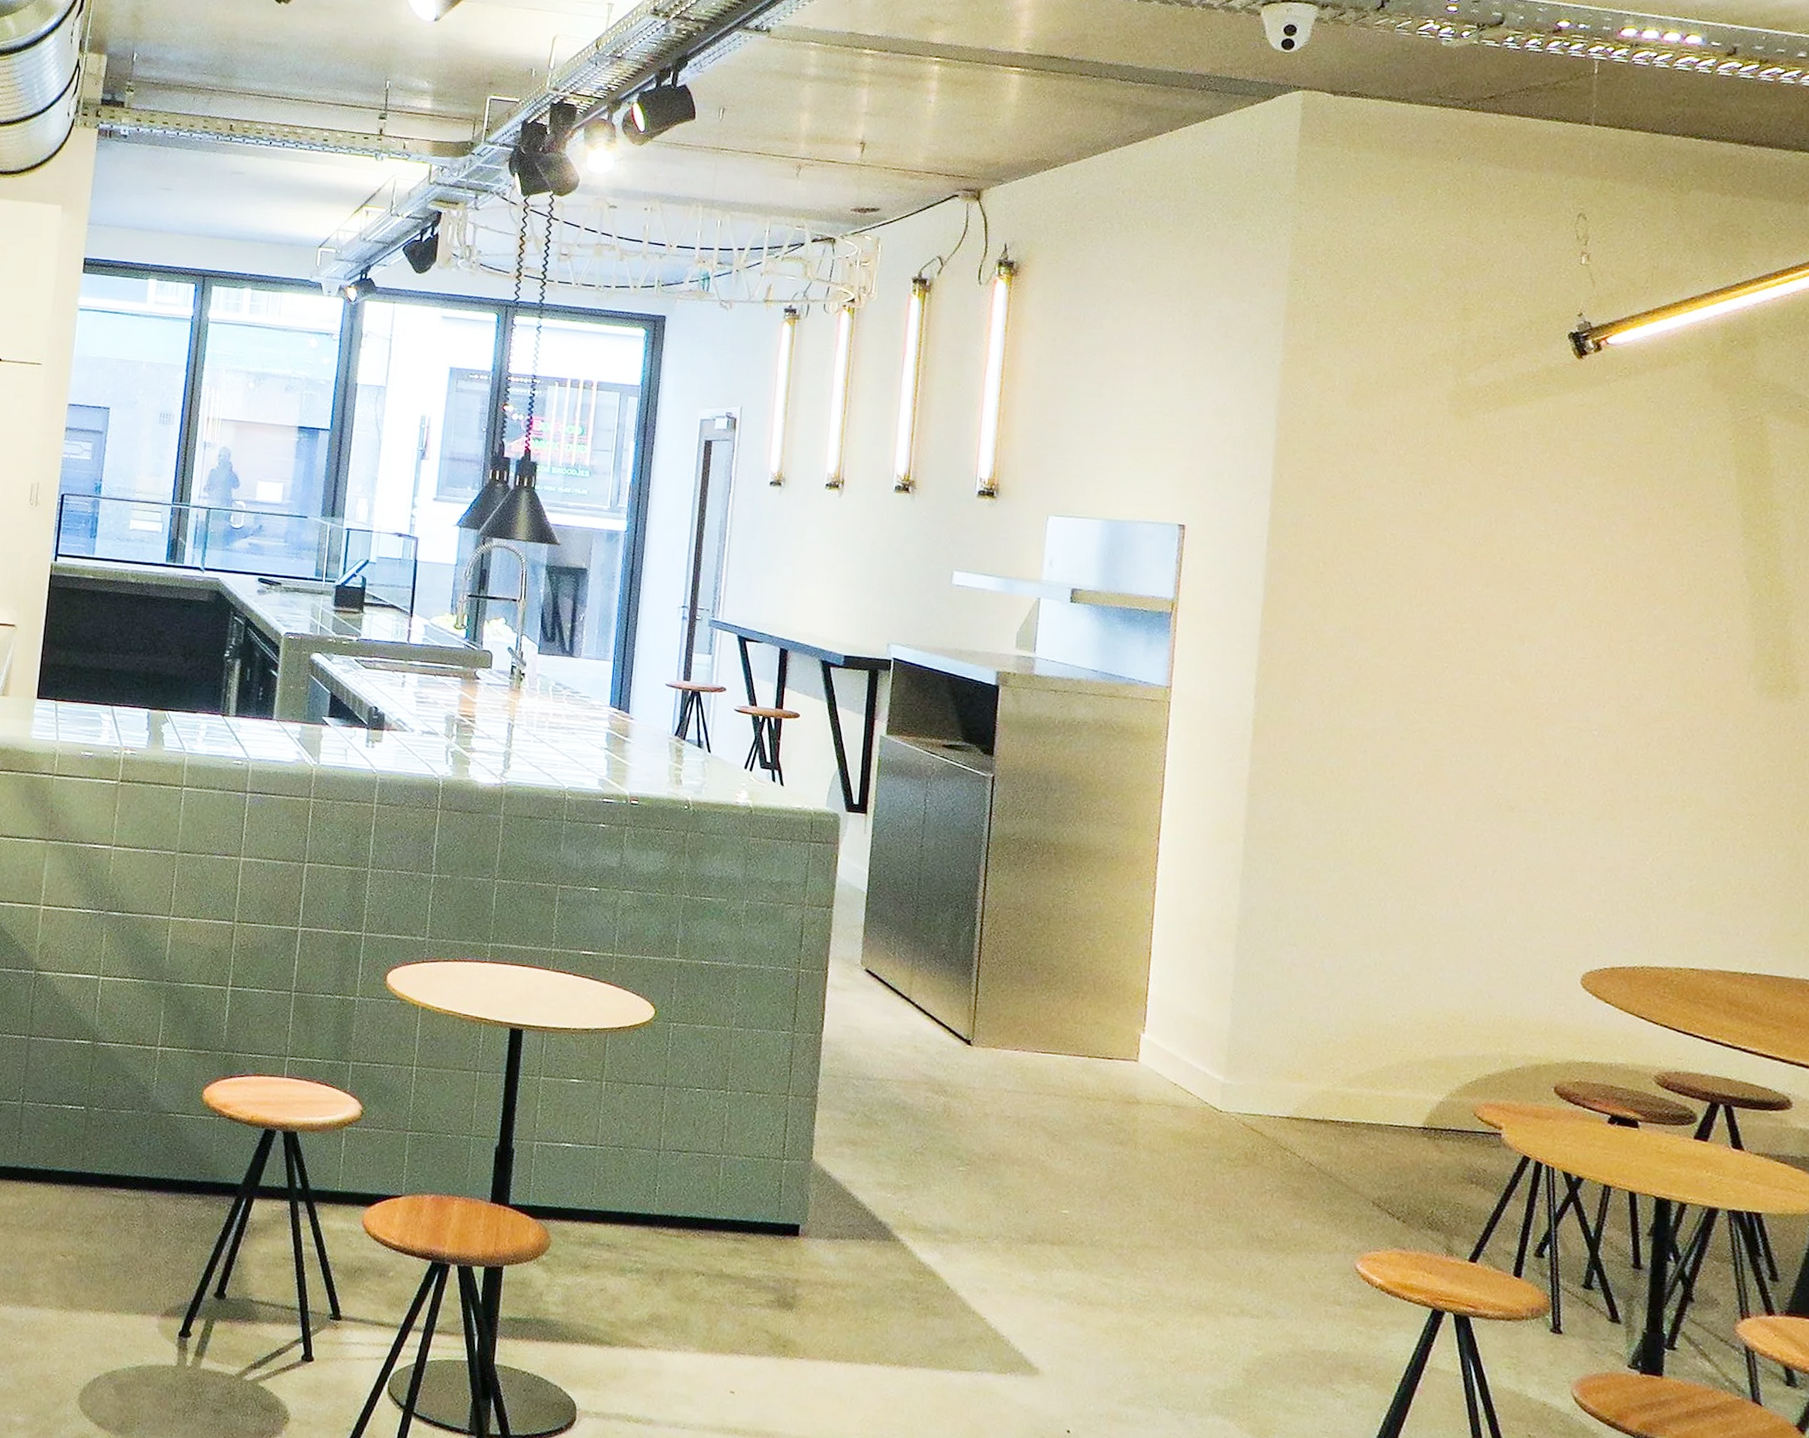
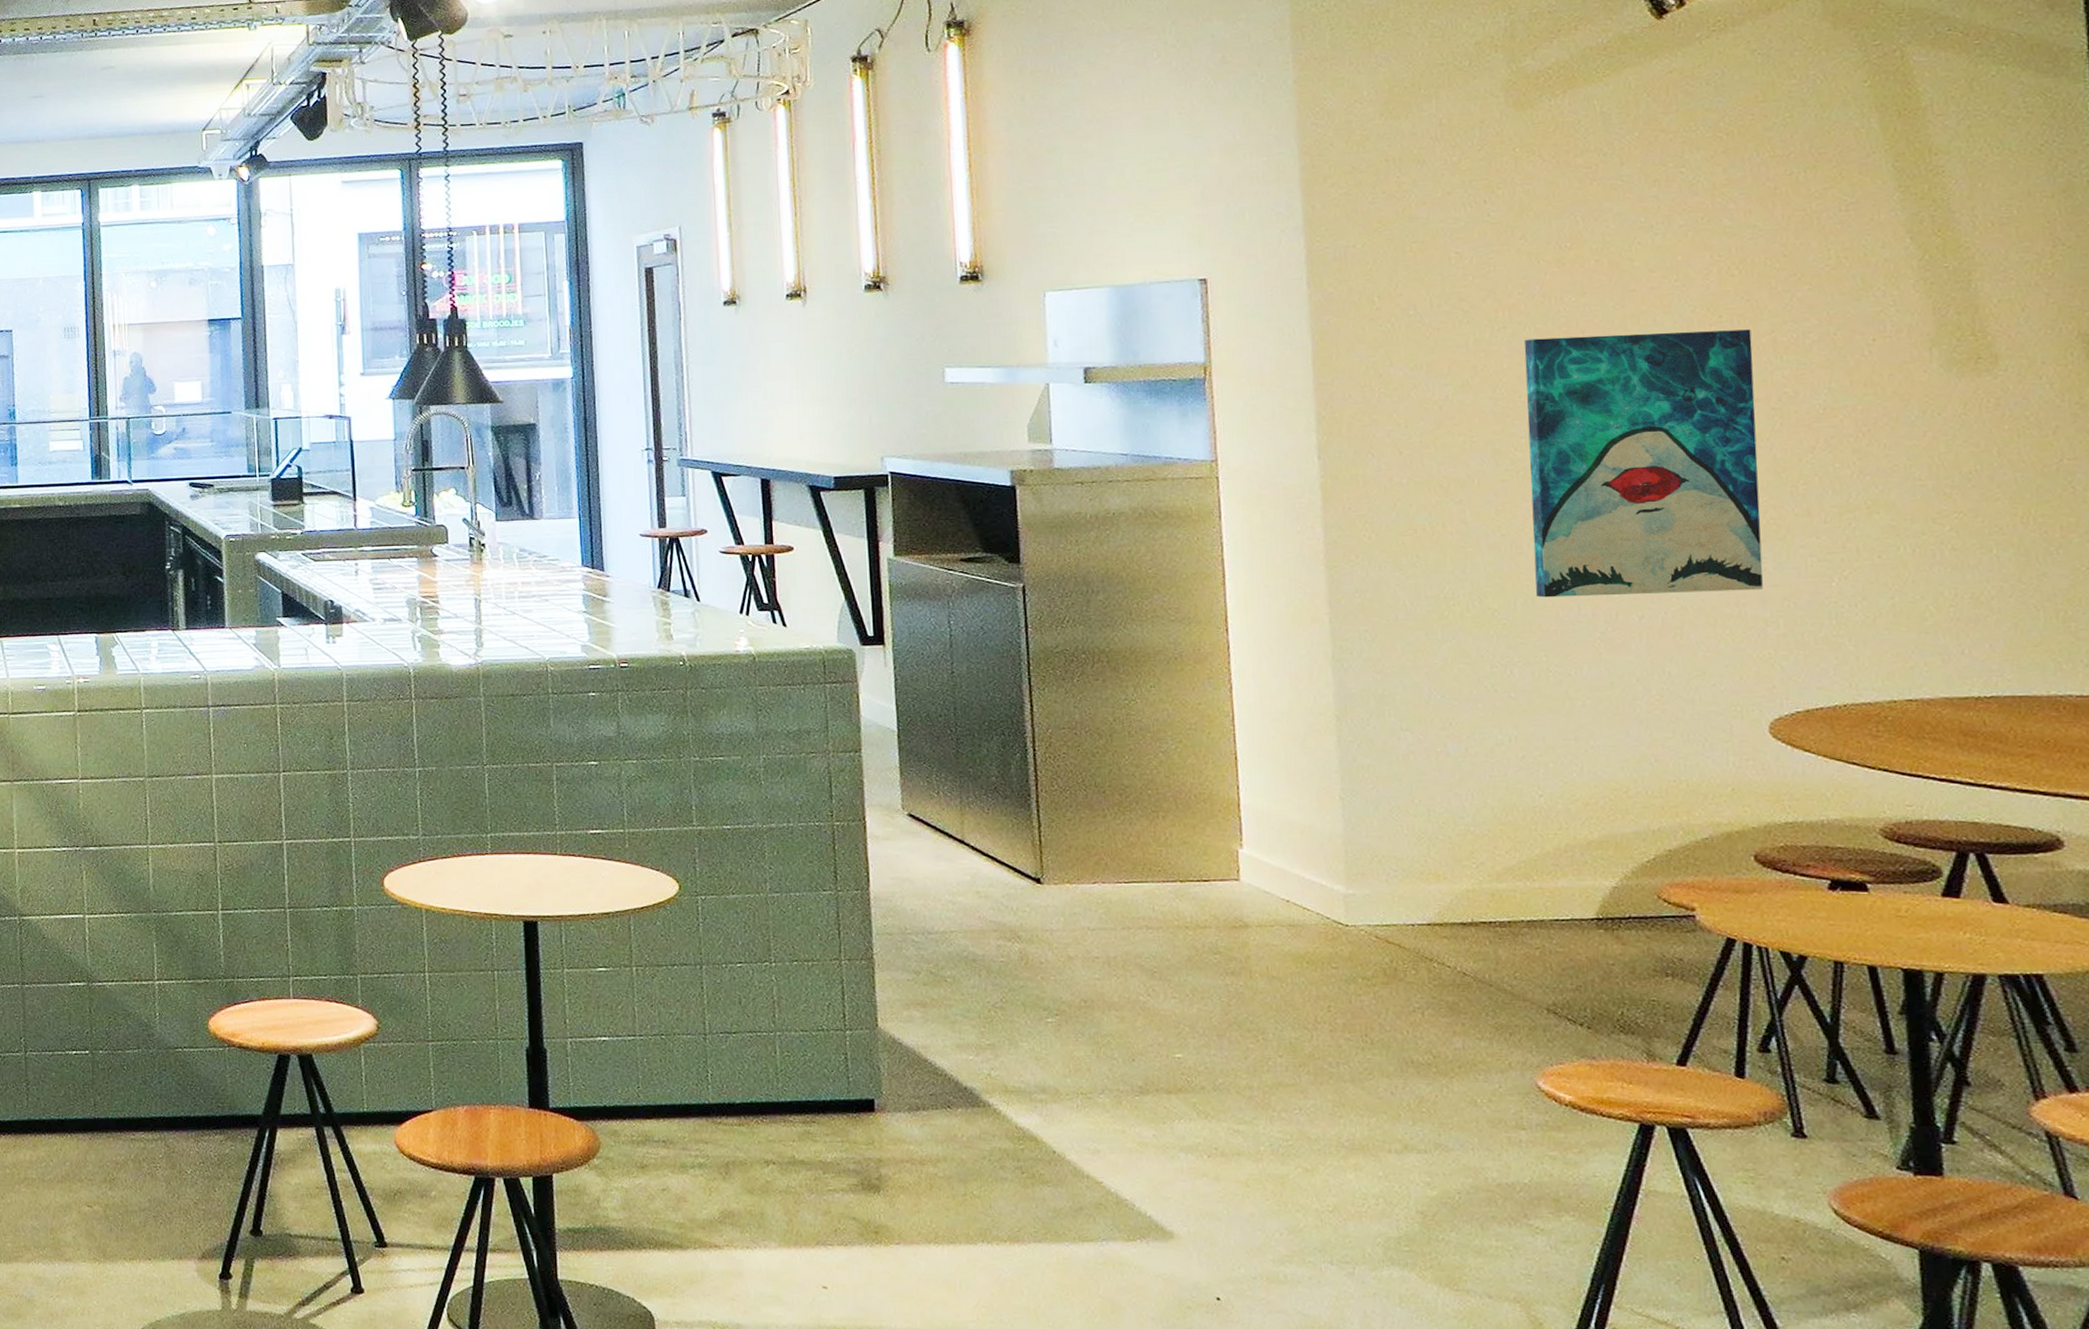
wall art: none [1414,618,1614,861] -> present [1524,329,1763,598]

